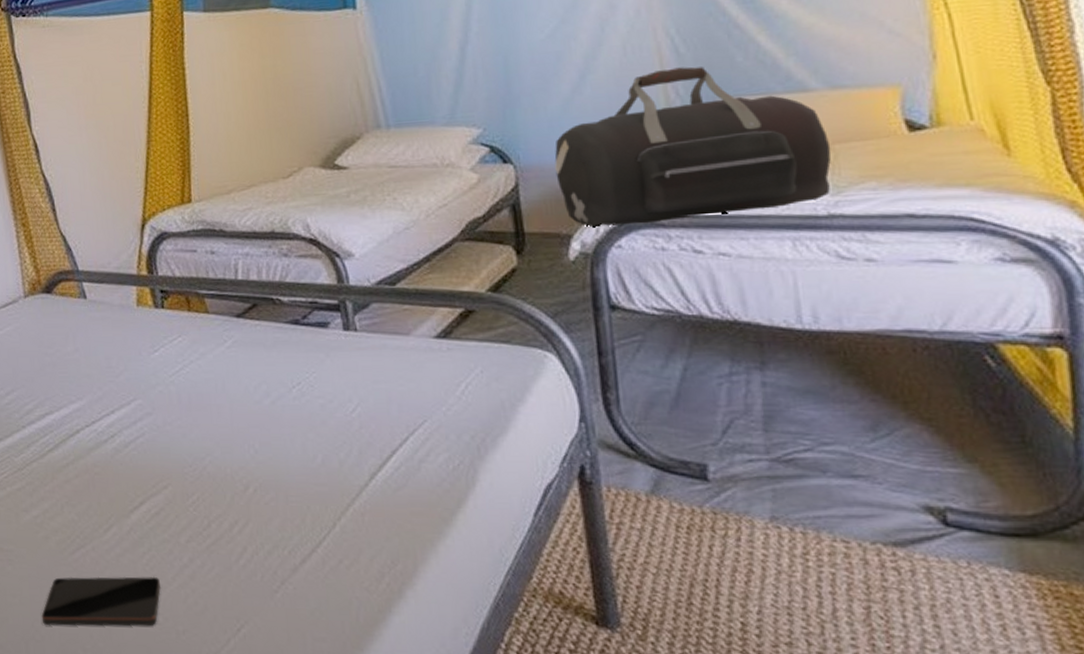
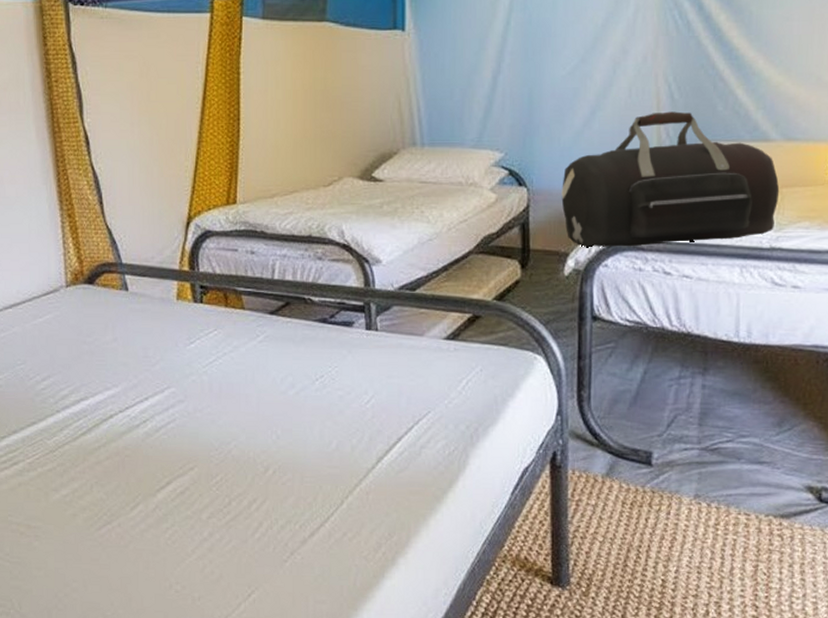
phone: present [41,576,161,626] -> none [65,549,180,596]

